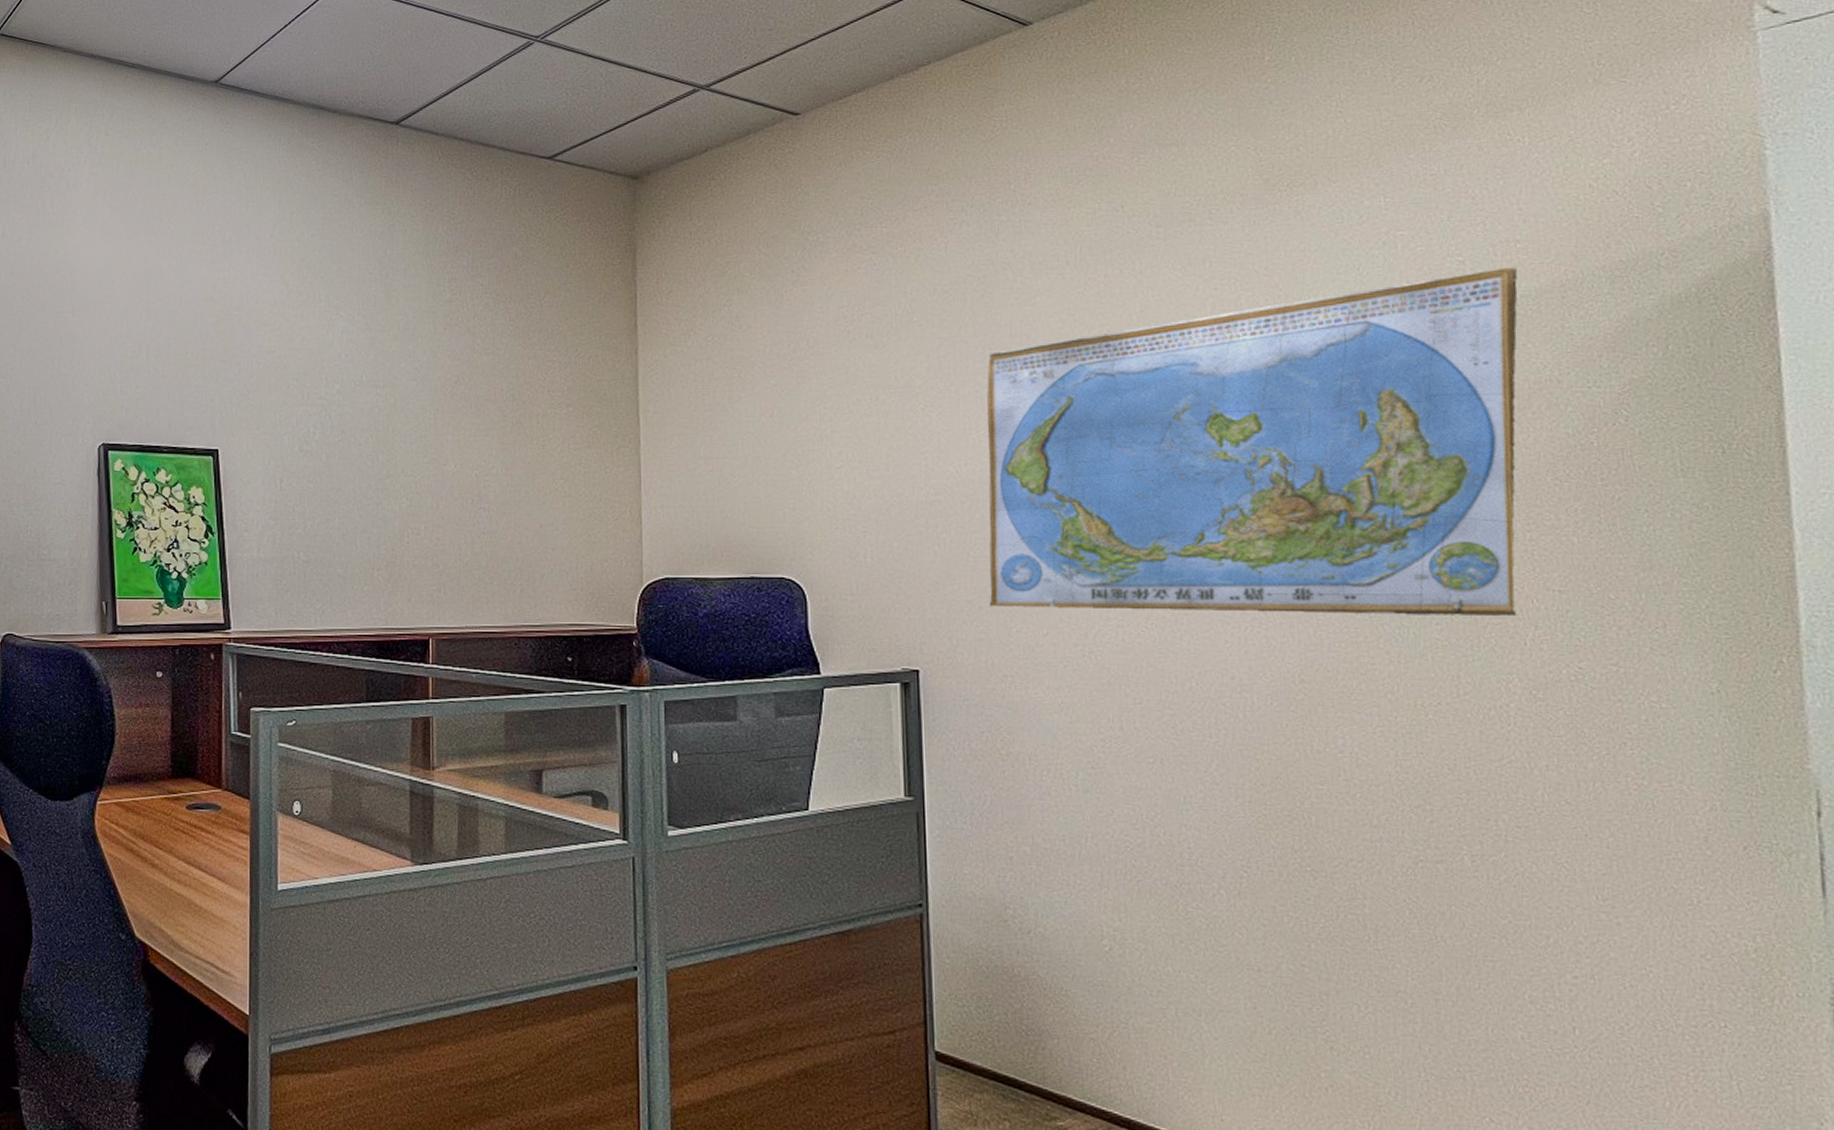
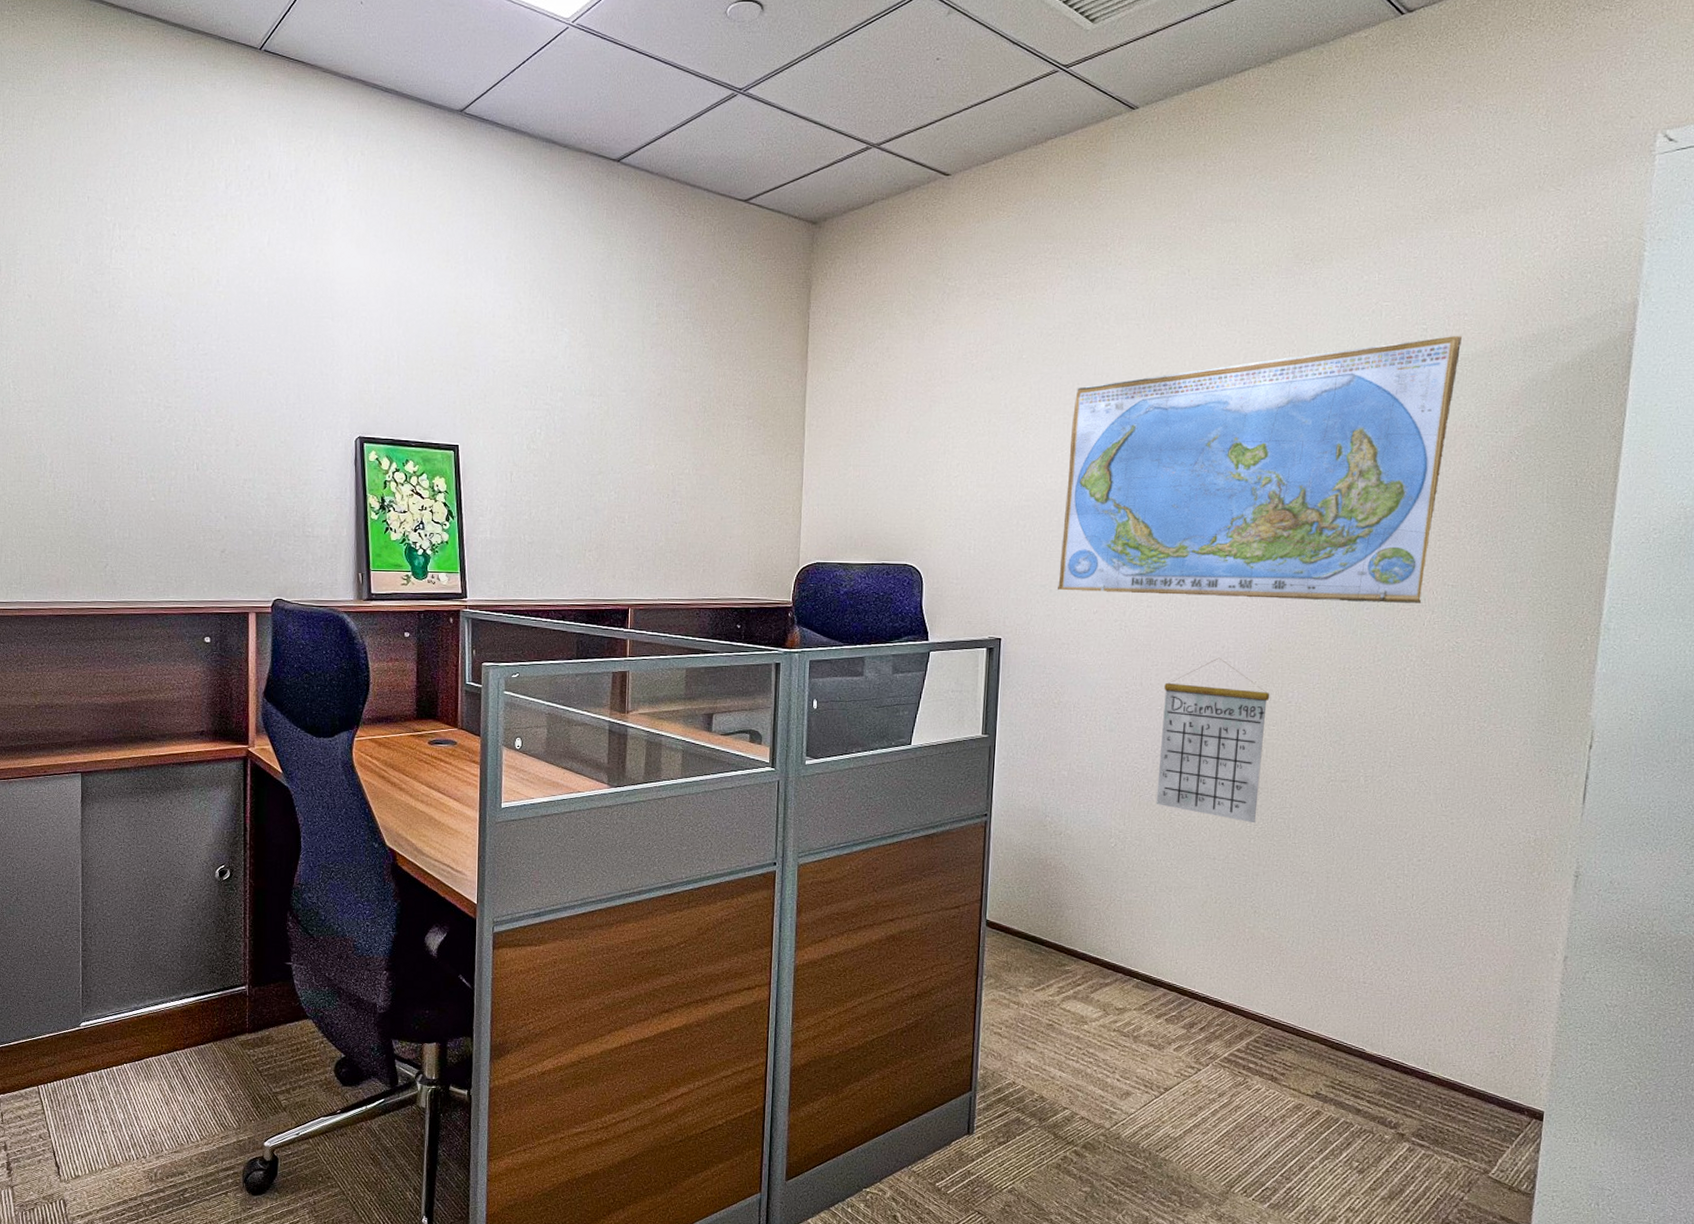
calendar: none [1155,692,1315,921] -> present [1156,657,1270,824]

